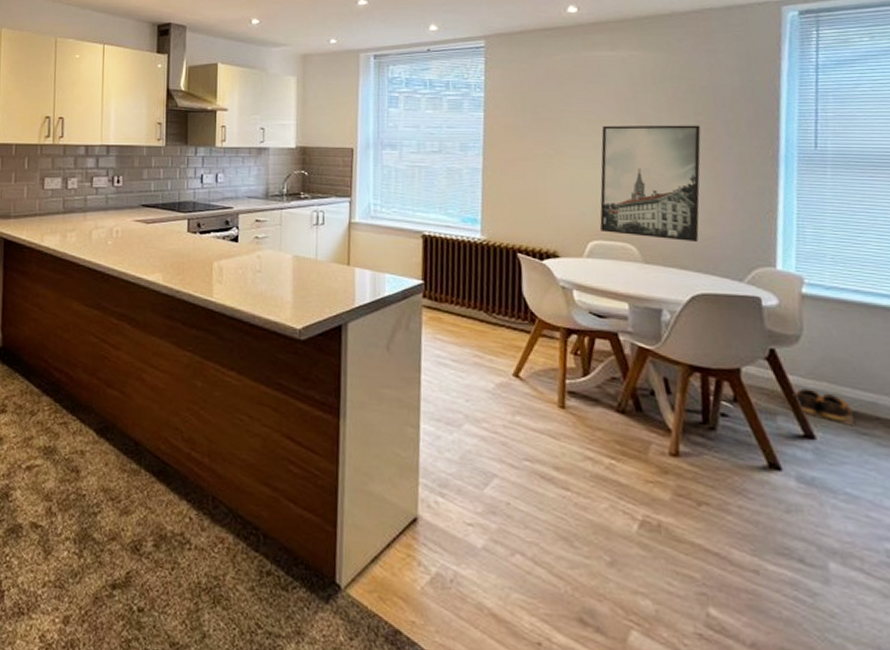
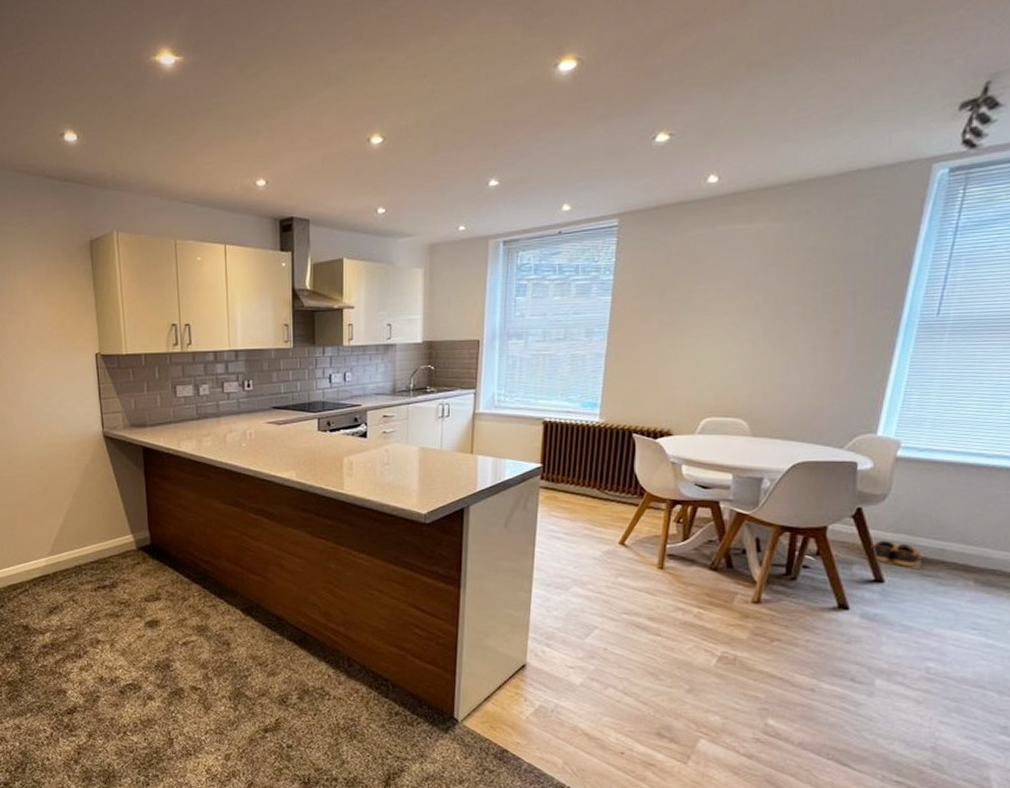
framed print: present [600,125,701,243] -> none [715,298,828,415]

